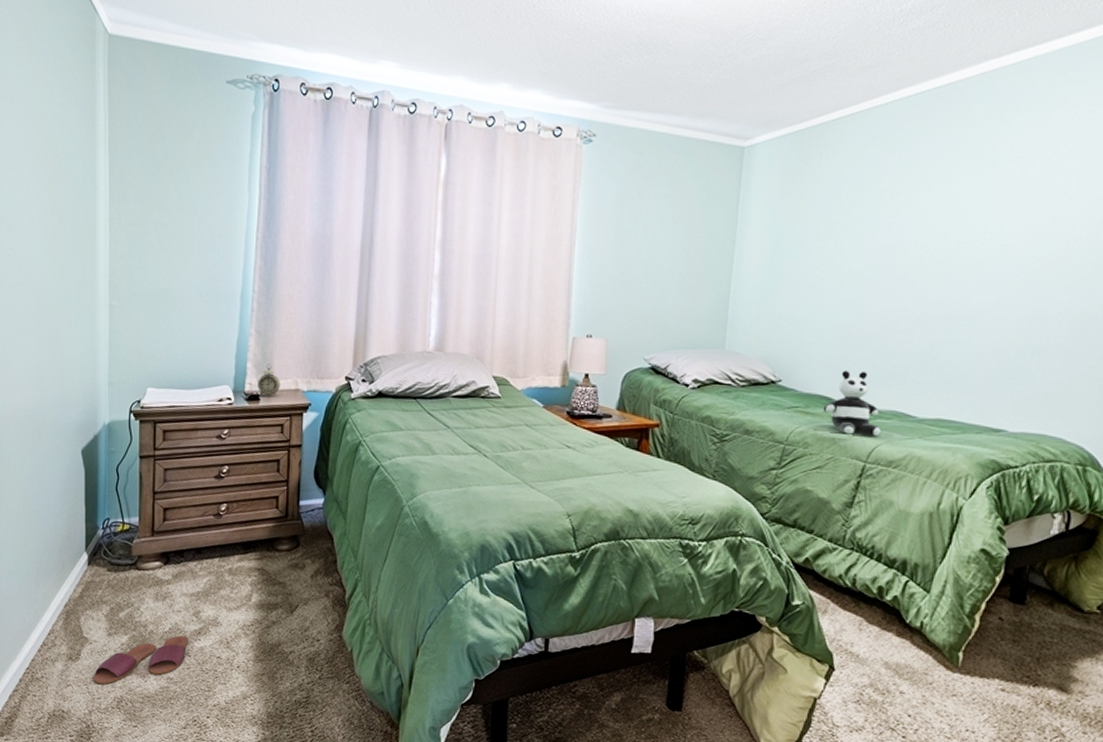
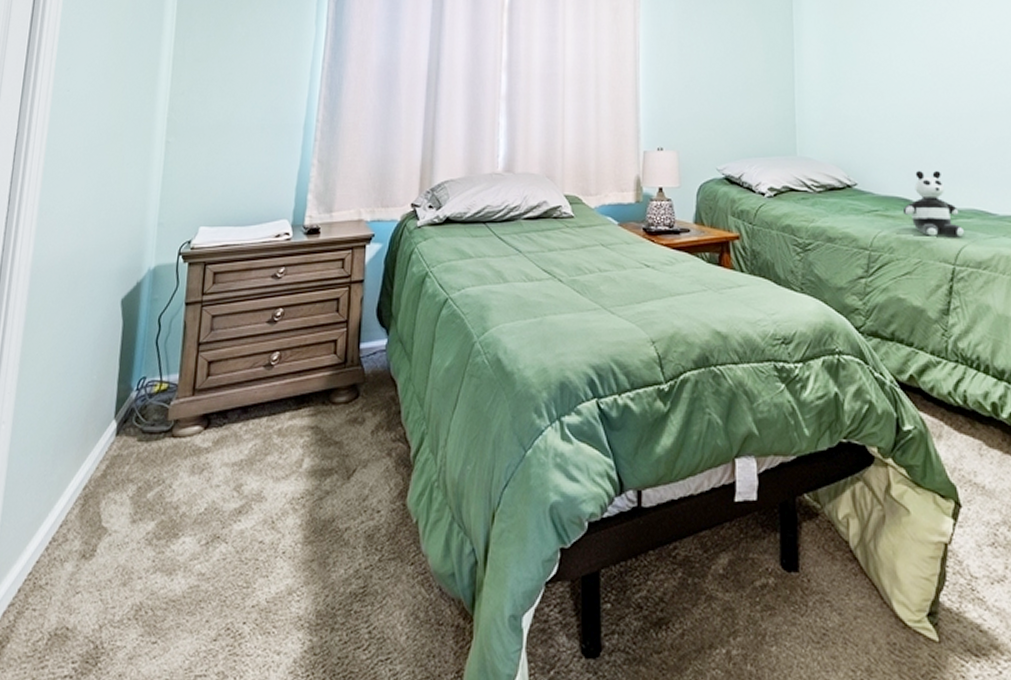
slippers: present [93,635,188,685] -> none [108,517,227,589]
alarm clock: present [258,364,280,397] -> none [318,194,342,229]

